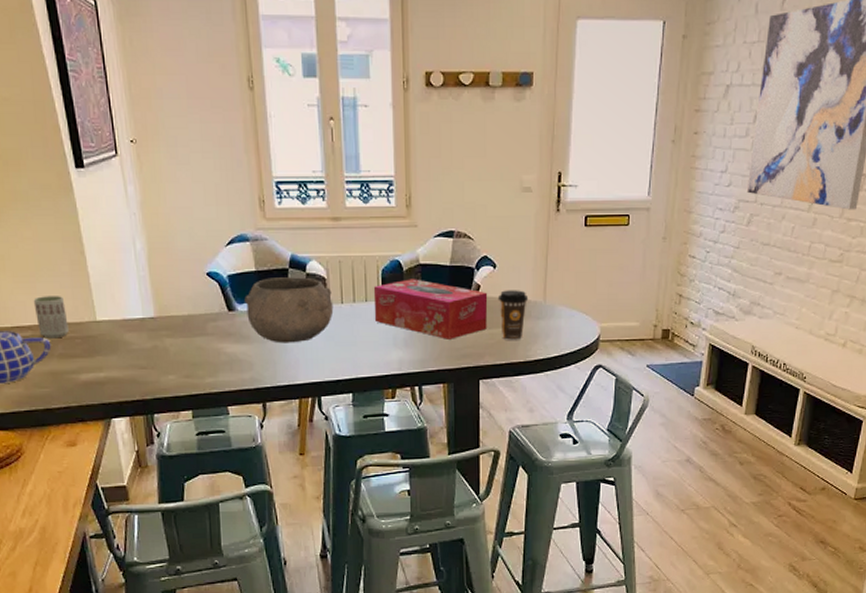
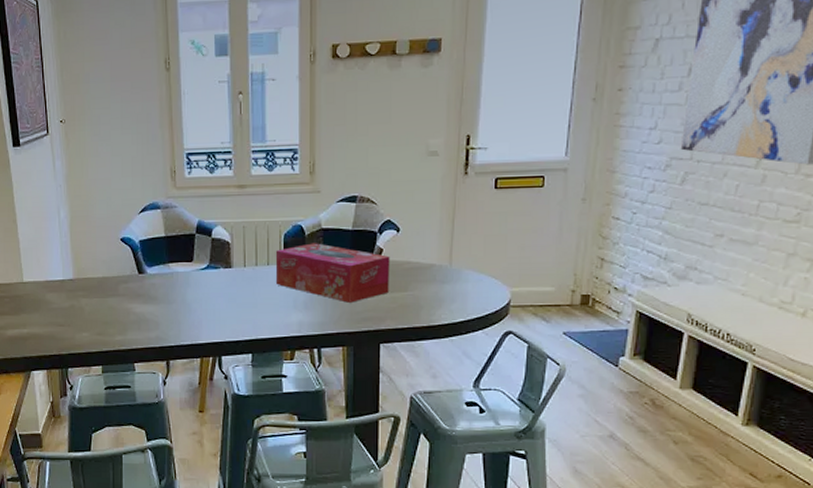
bowl: present [245,277,334,343] -> none [154,242,236,305]
coffee cup: present [497,290,529,341] -> none [400,254,433,305]

